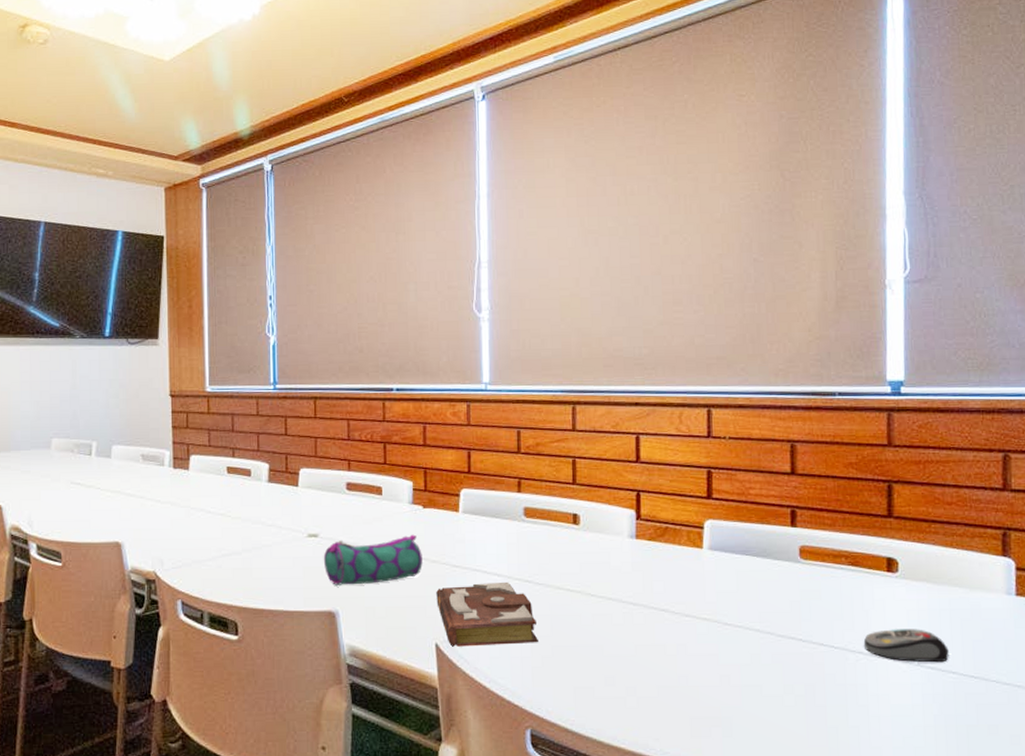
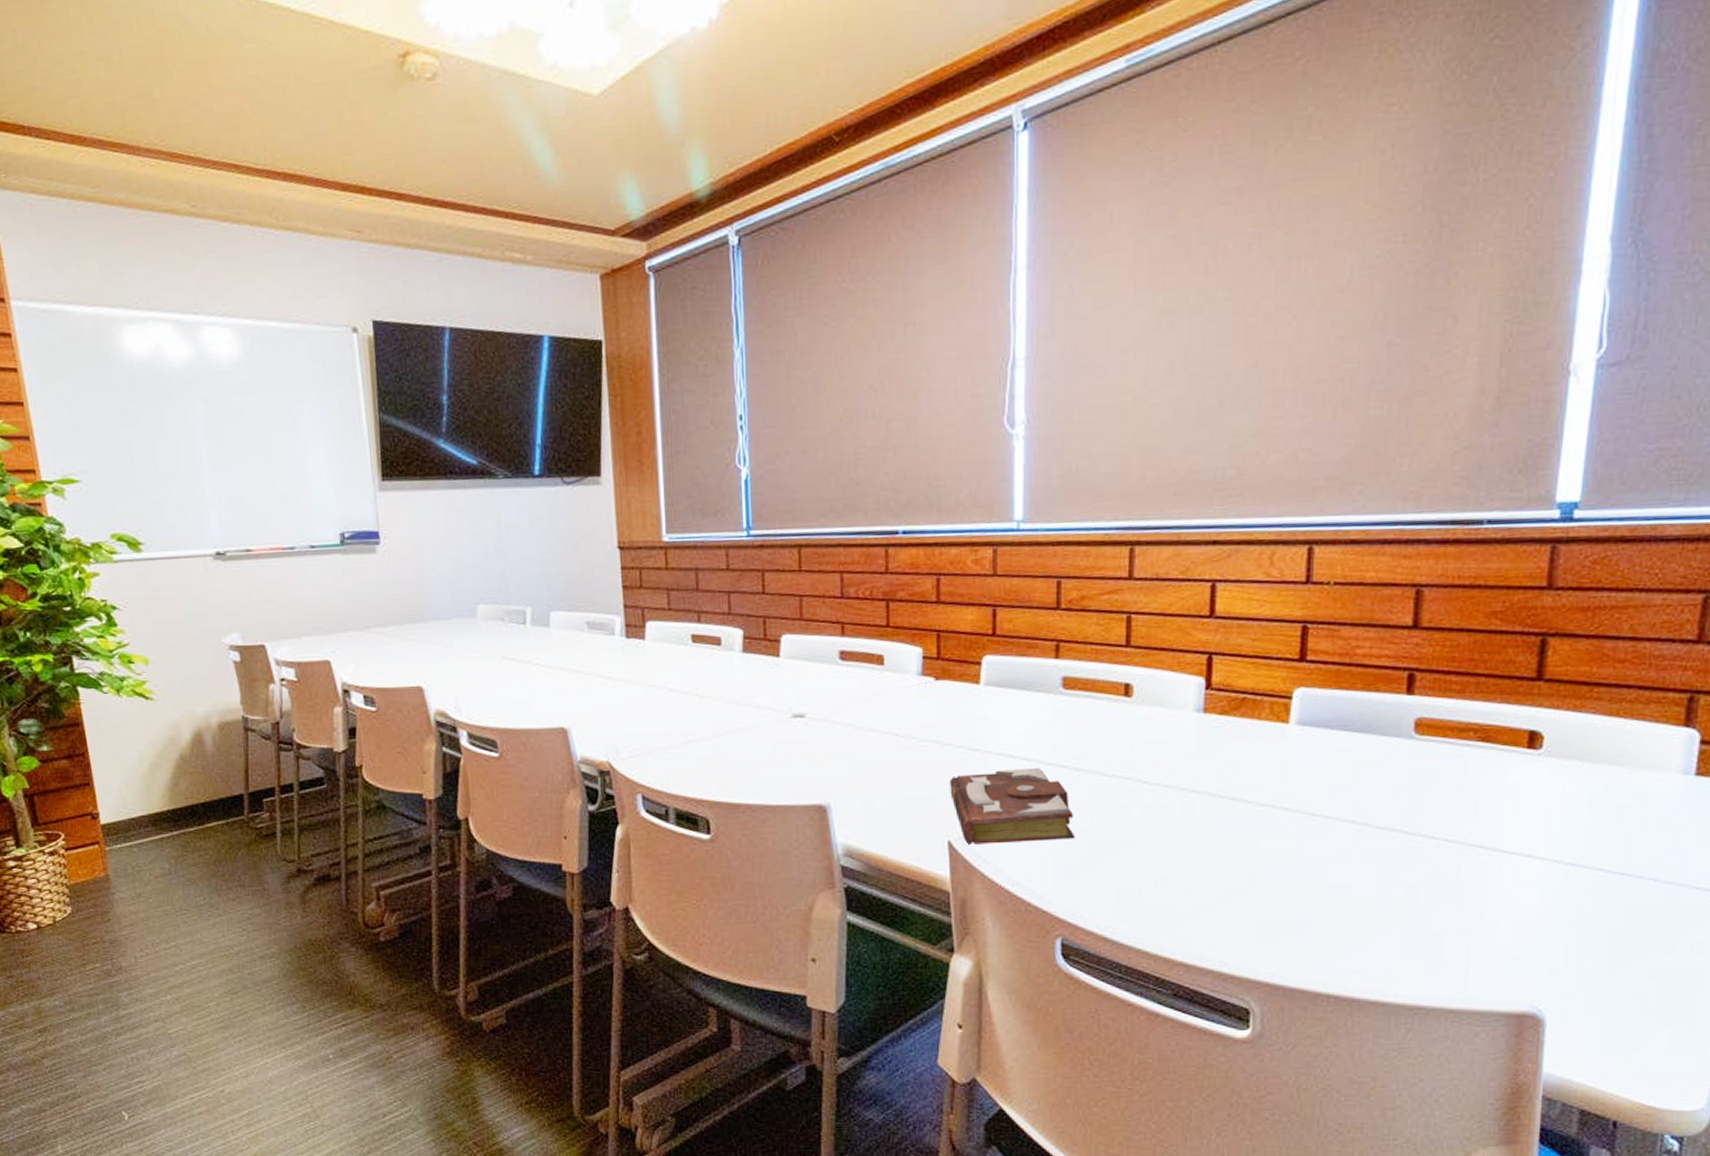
pencil case: present [323,534,423,585] -> none [811,712,934,775]
computer mouse: present [863,629,949,663] -> none [1486,817,1597,858]

